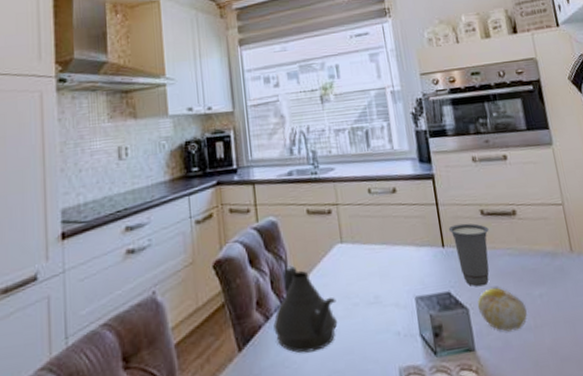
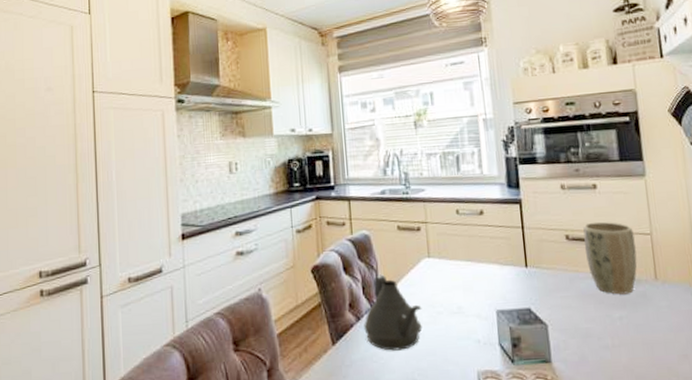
cup: present [448,223,489,287] -> none [532,246,573,306]
fruit: present [478,287,527,332] -> none [557,307,605,348]
plant pot: none [497,194,553,271] -> present [583,221,637,295]

